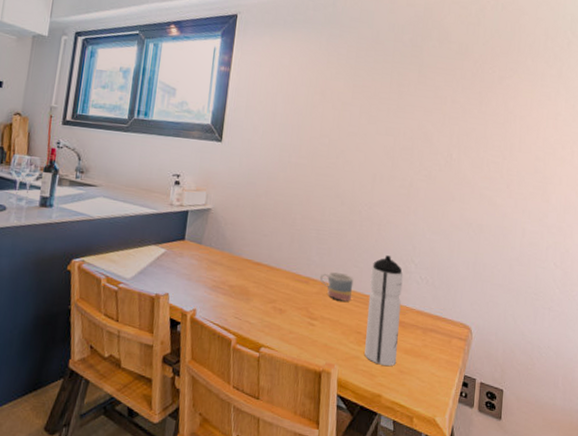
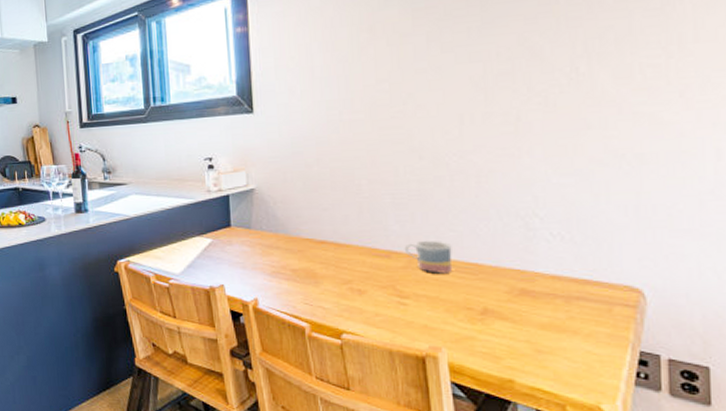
water bottle: present [364,255,404,366] -> none [475,212,531,345]

